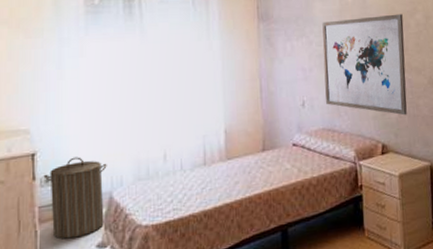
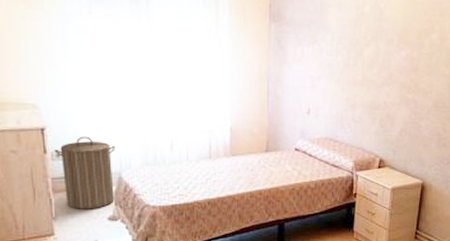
wall art: present [322,14,407,116] -> none [331,30,418,134]

